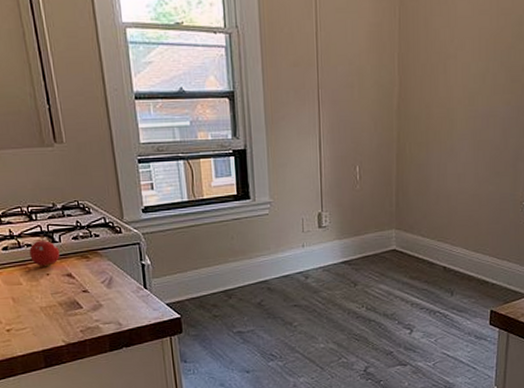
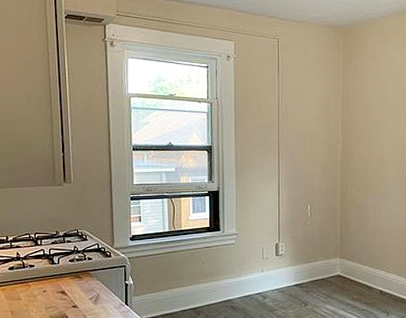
fruit: present [29,238,60,267] -> none [32,260,57,285]

